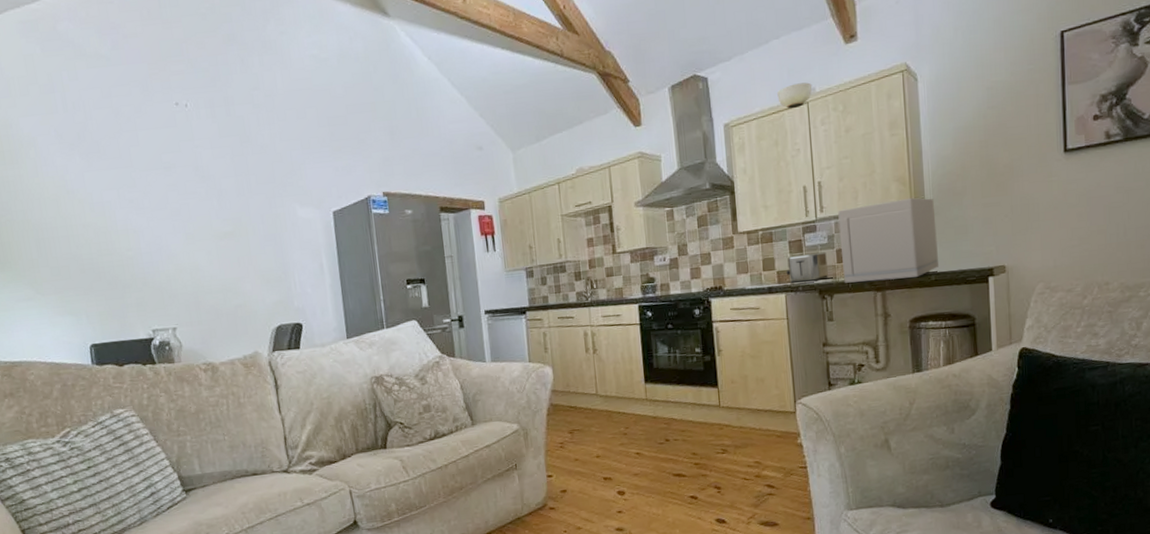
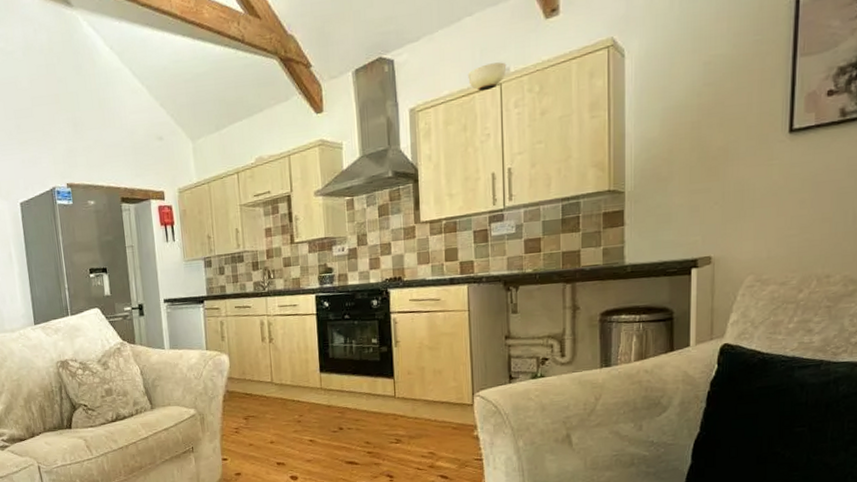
toaster: present [786,252,828,284] -> none [469,242,514,275]
microwave: present [838,197,938,283] -> none [528,184,636,274]

